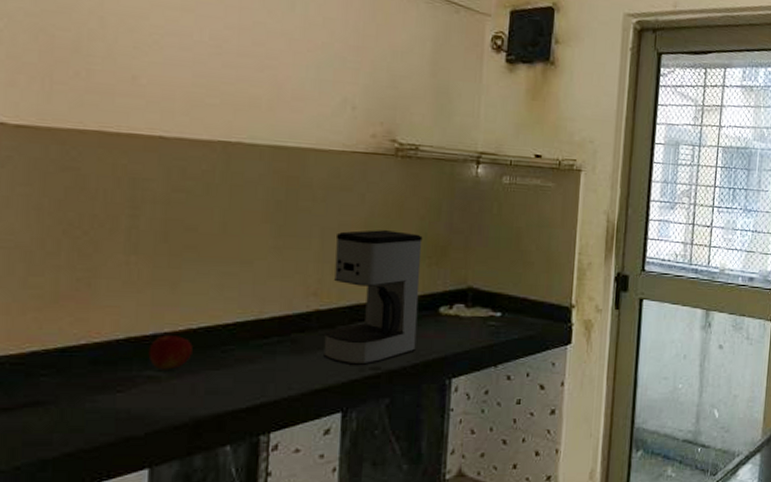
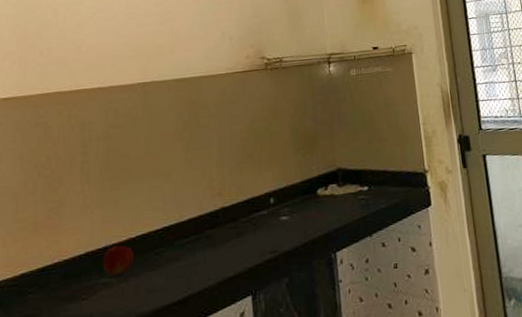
coffee maker: present [323,230,423,366] -> none [229,130,303,252]

